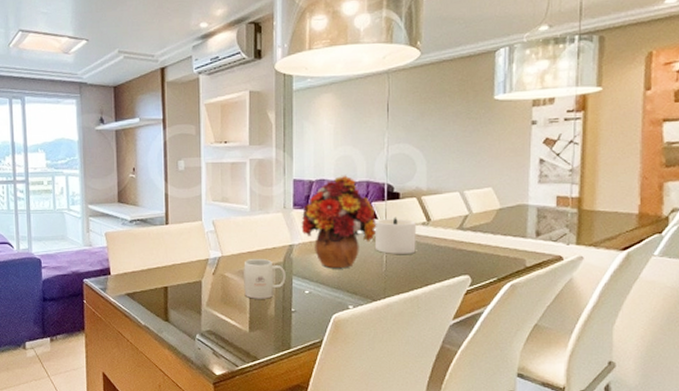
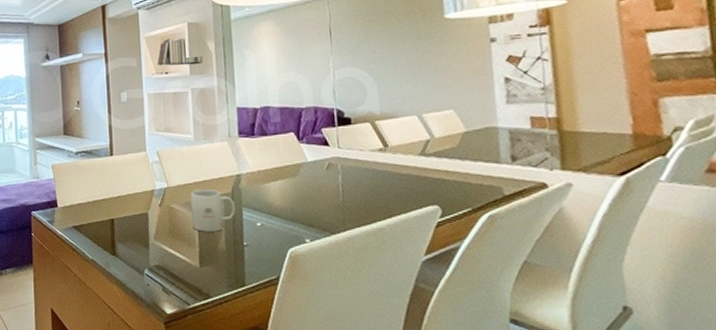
books: none [217,107,263,135] -> present [157,38,204,66]
flower arrangement: present [301,175,377,268] -> none [247,101,329,198]
candle: present [374,217,416,255] -> none [327,143,375,184]

